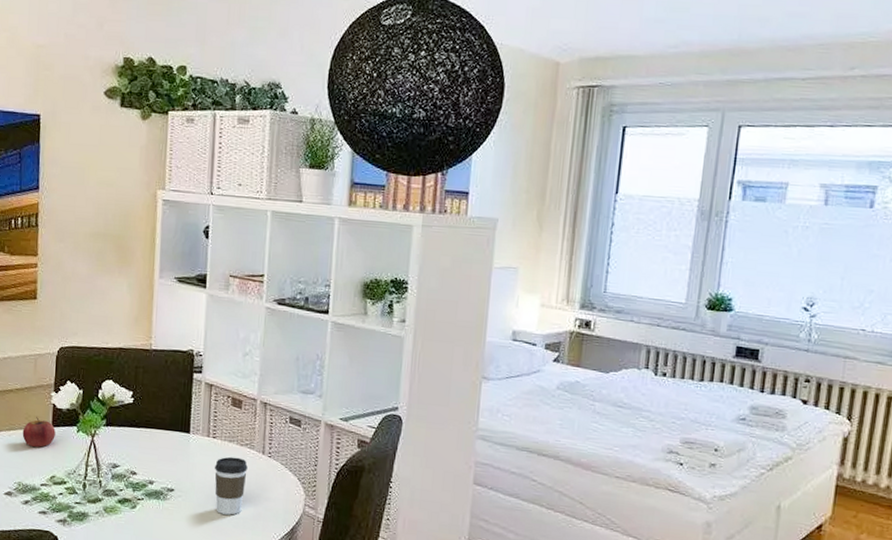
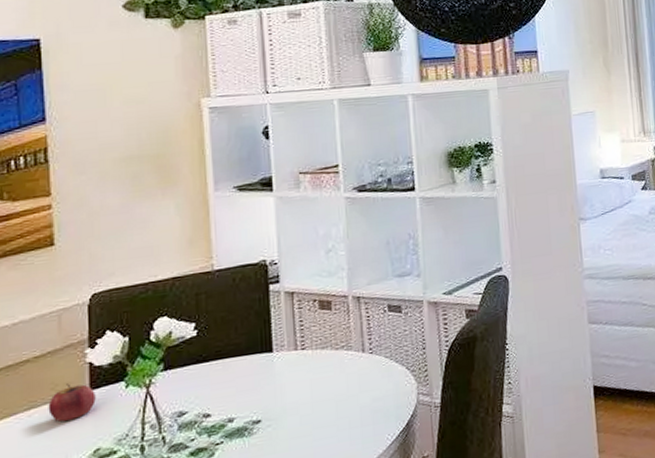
coffee cup: present [215,456,248,515] -> none [308,363,347,432]

